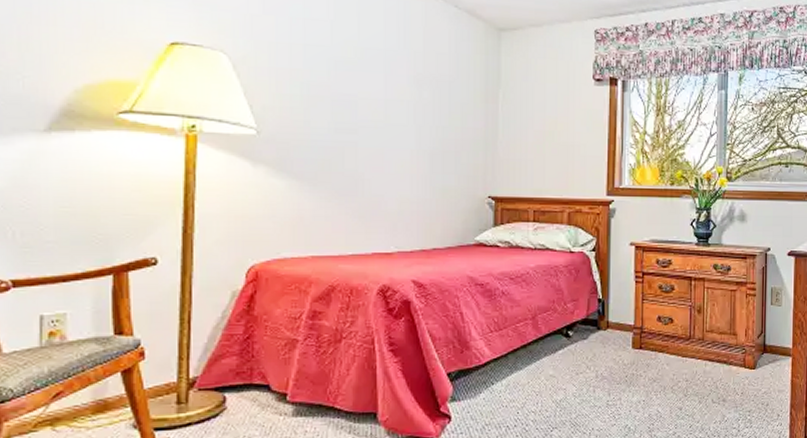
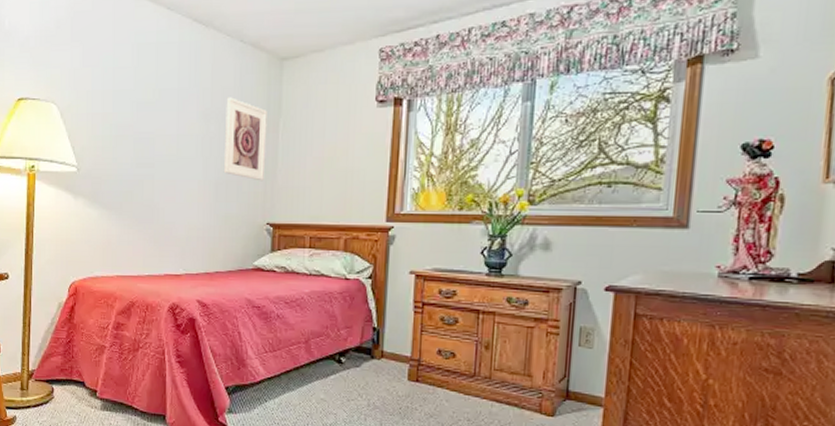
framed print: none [439,63,486,153] -> present [223,97,267,181]

